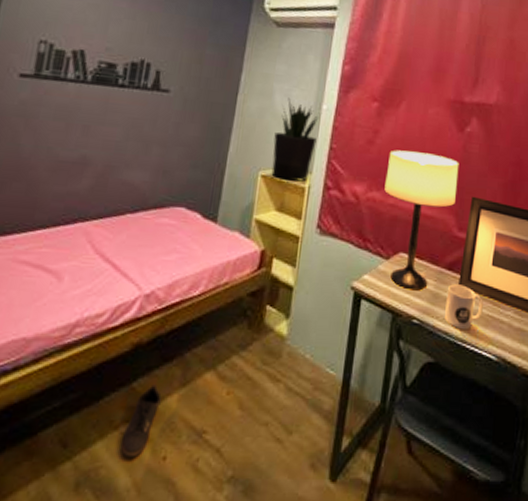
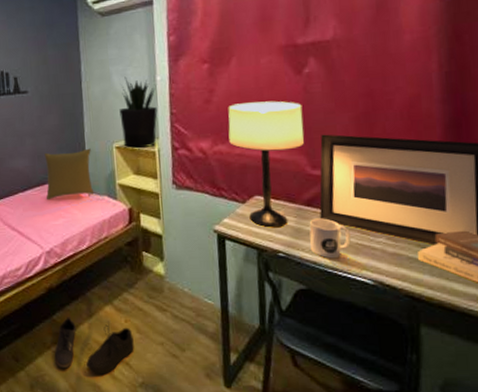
pillow: none [162,169,232,228] -> present [44,148,95,199]
arctic: none [163,393,233,466] -> present [86,322,134,374]

